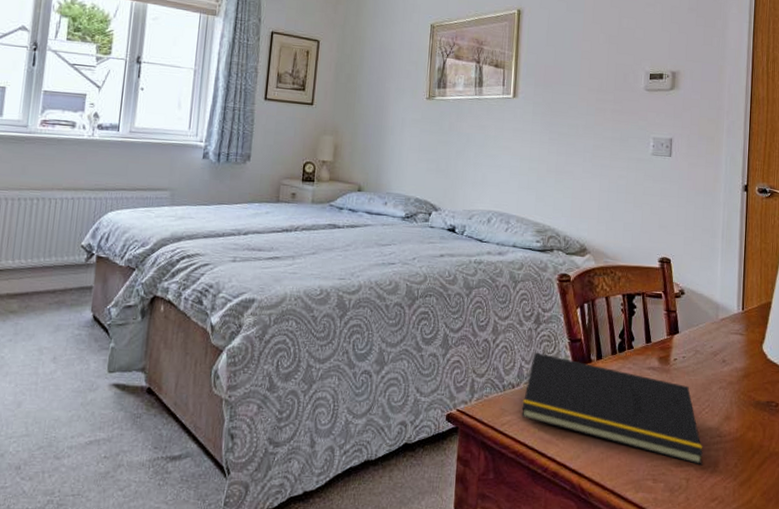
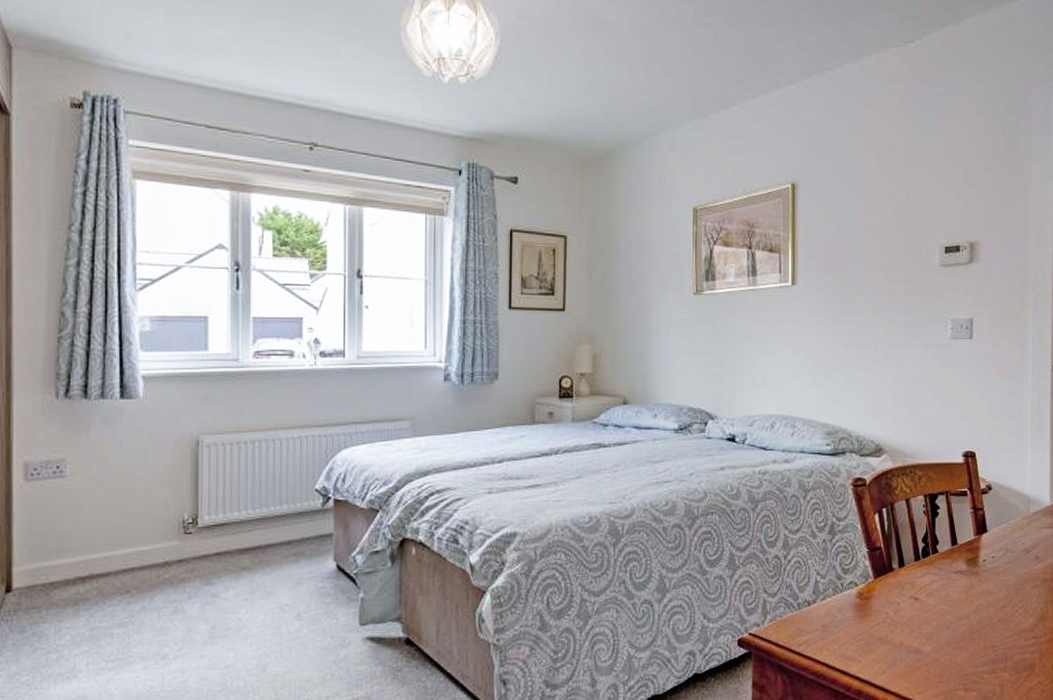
notepad: present [521,352,703,466] -> none [820,565,1017,670]

